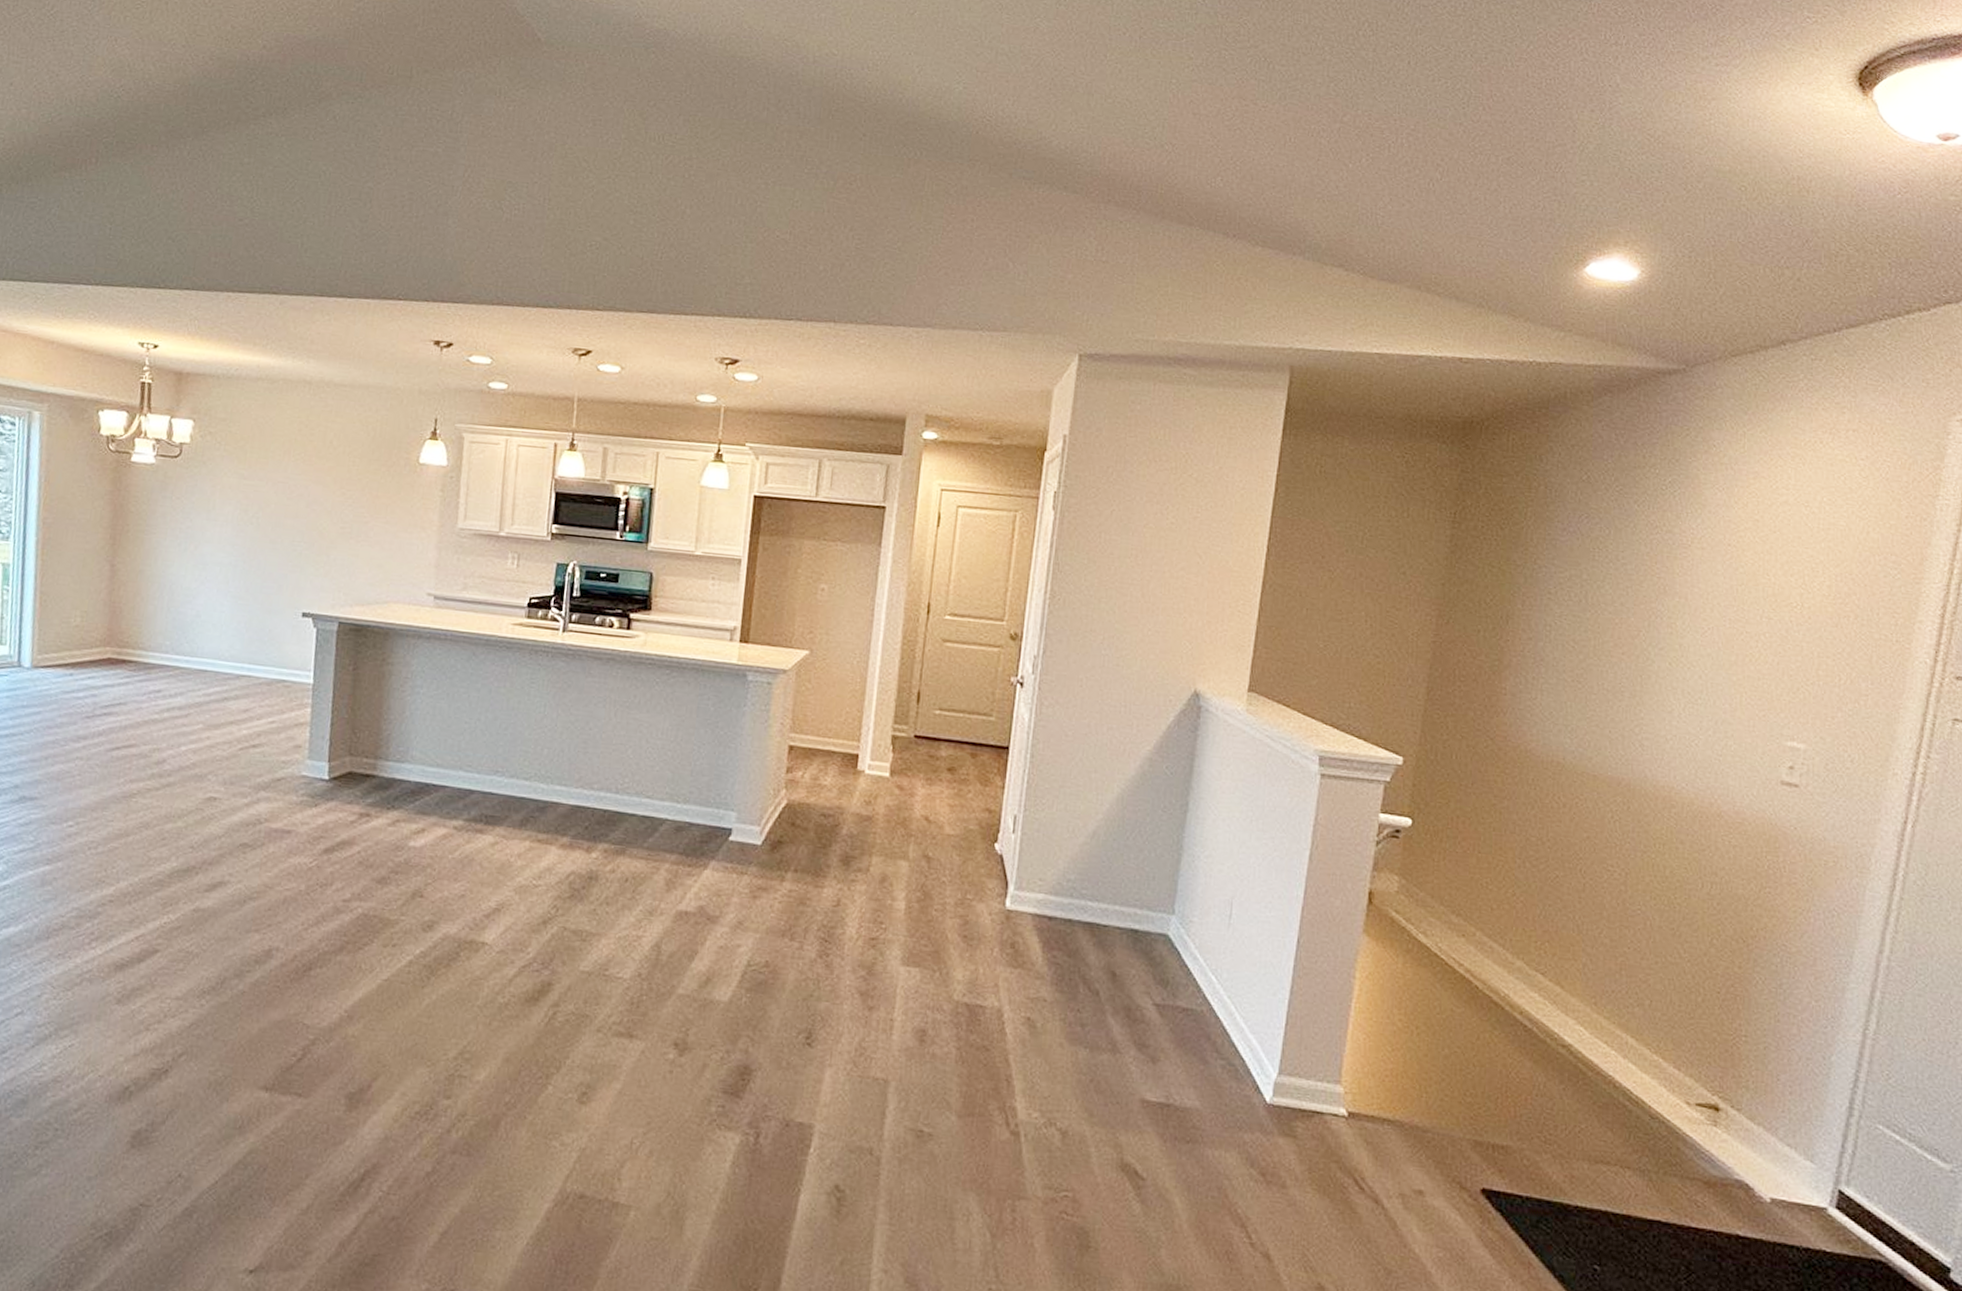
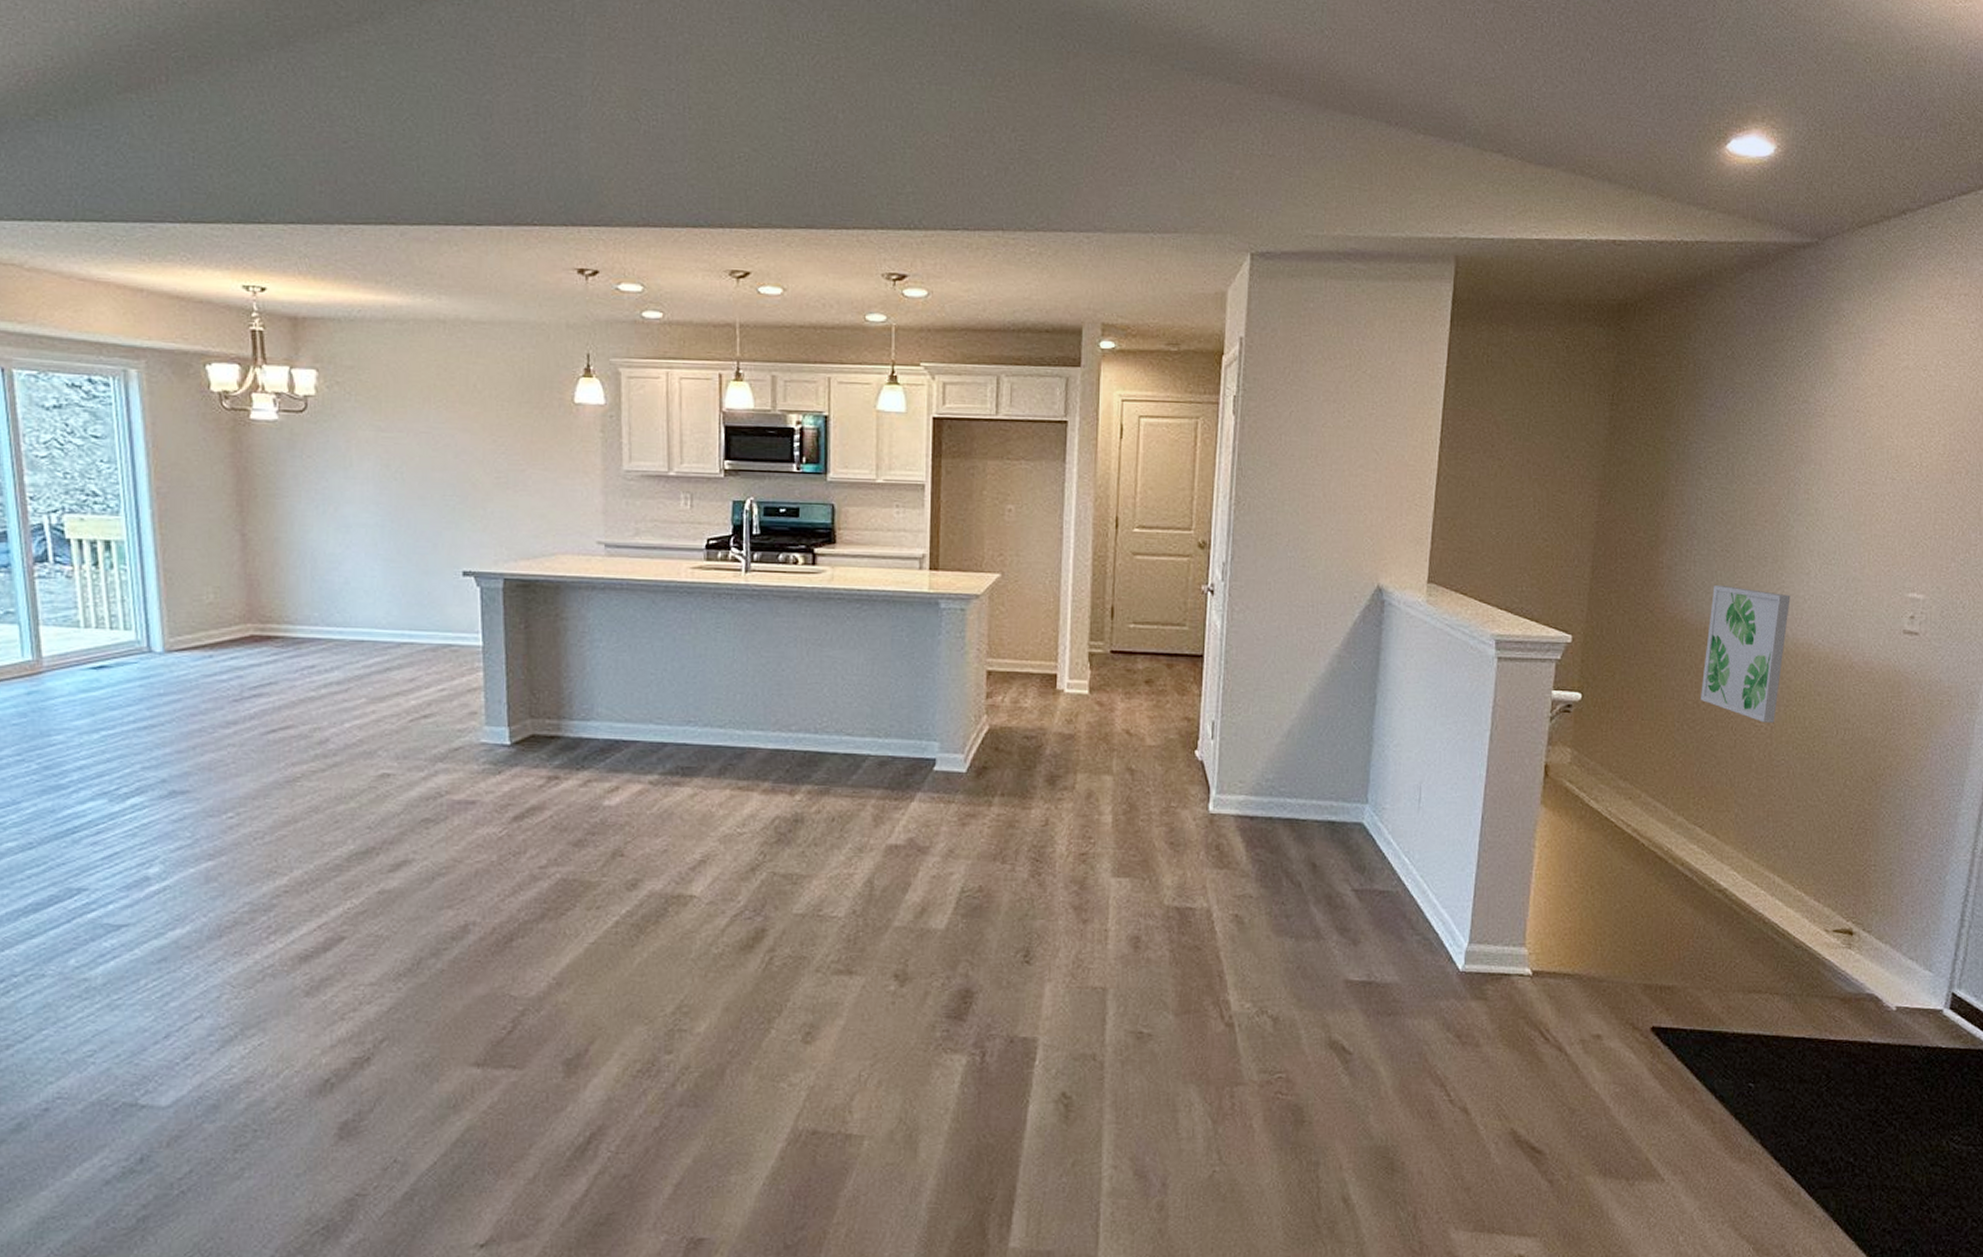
wall art: none [1546,717,1650,869] -> present [1701,586,1791,723]

